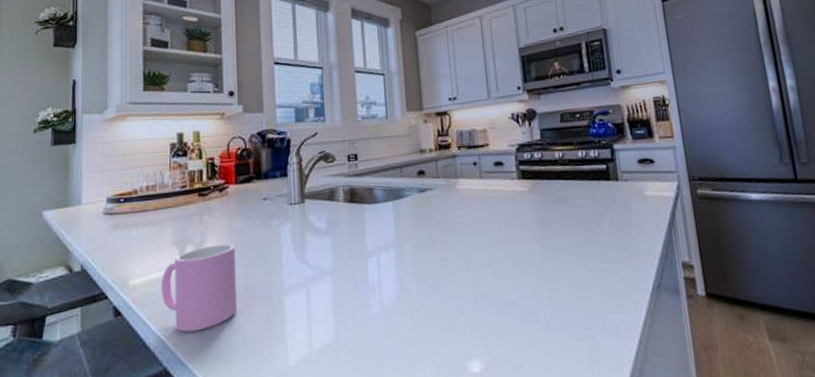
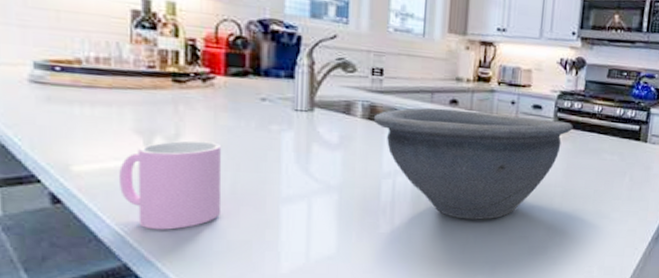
bowl: none [353,173,538,290] -> present [373,107,573,220]

